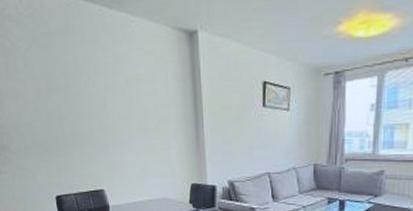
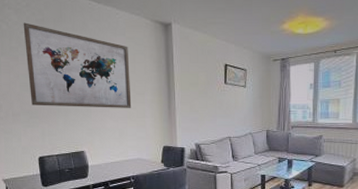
wall art: none [27,37,154,139] -> present [23,22,132,108]

